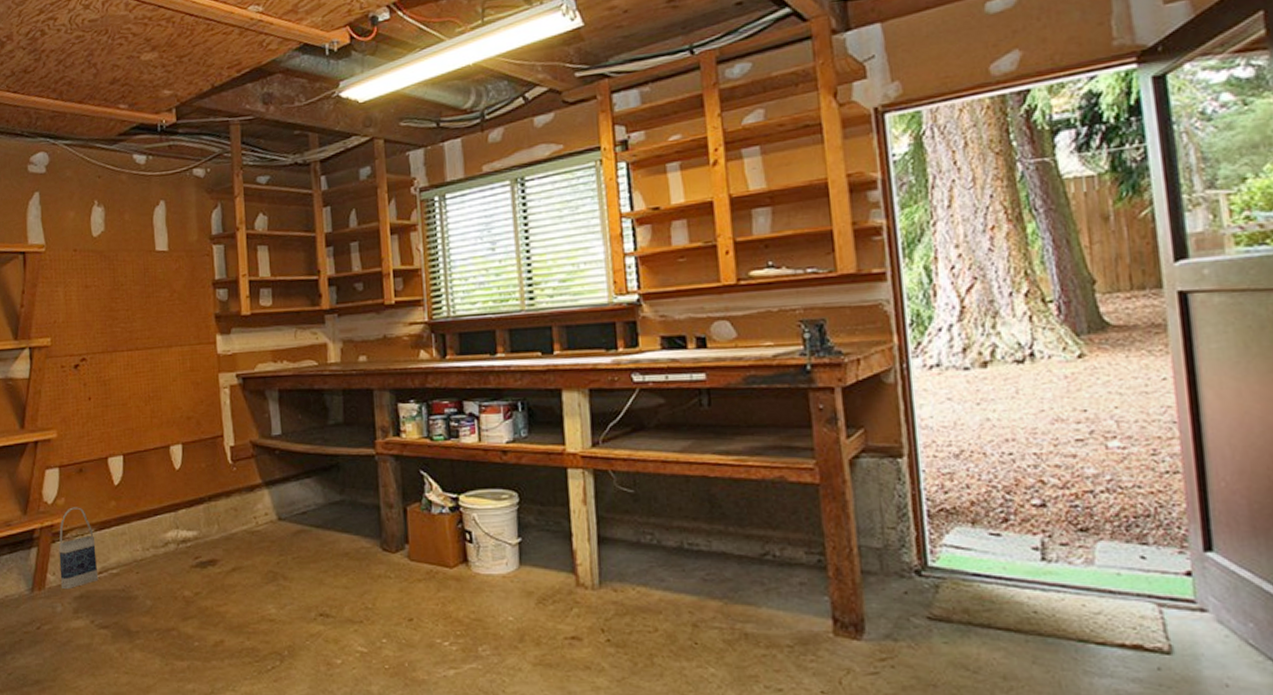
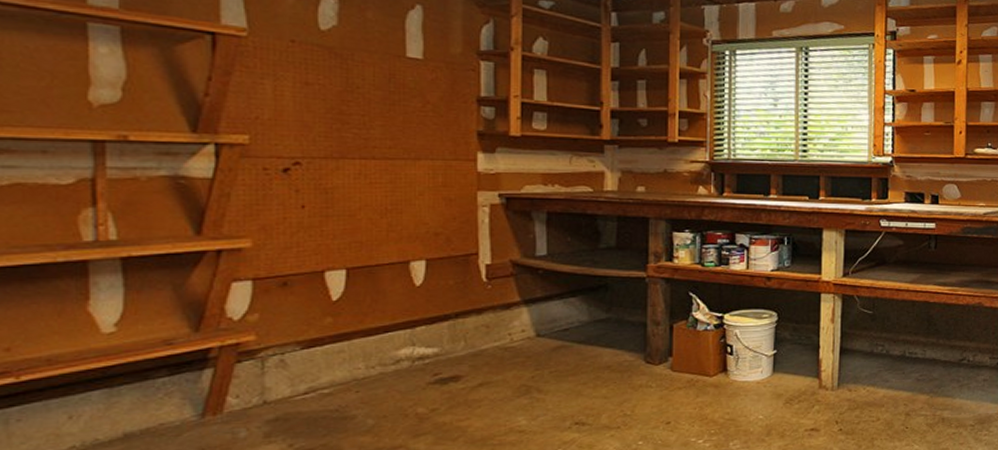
bag: present [58,507,99,590] -> none [246,323,303,413]

